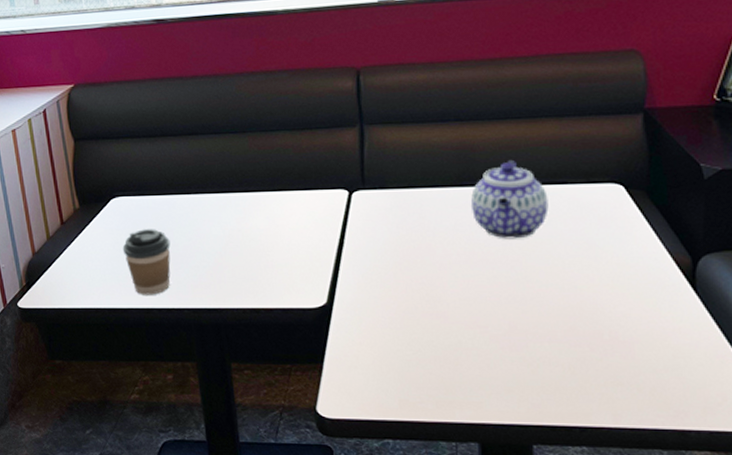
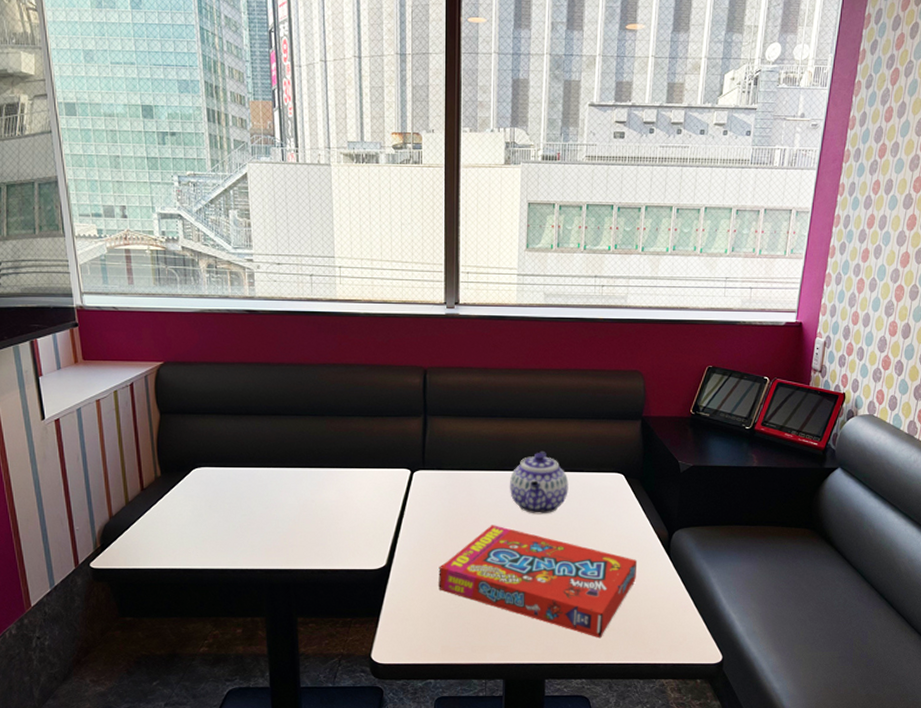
coffee cup: present [122,229,171,295] -> none [201,497,248,557]
snack box: none [389,253,650,396] -> present [438,525,638,639]

